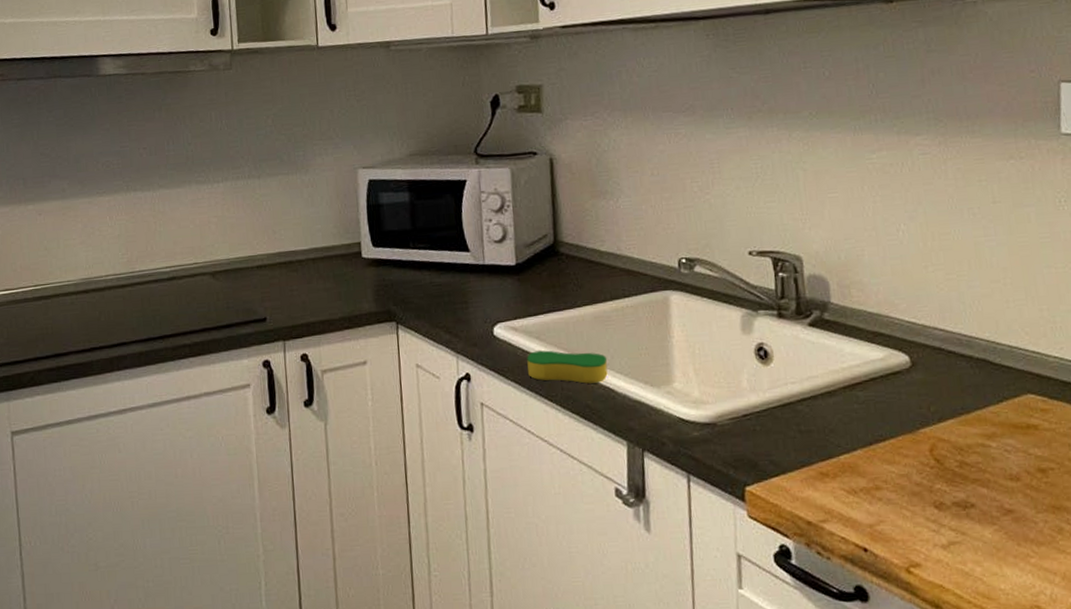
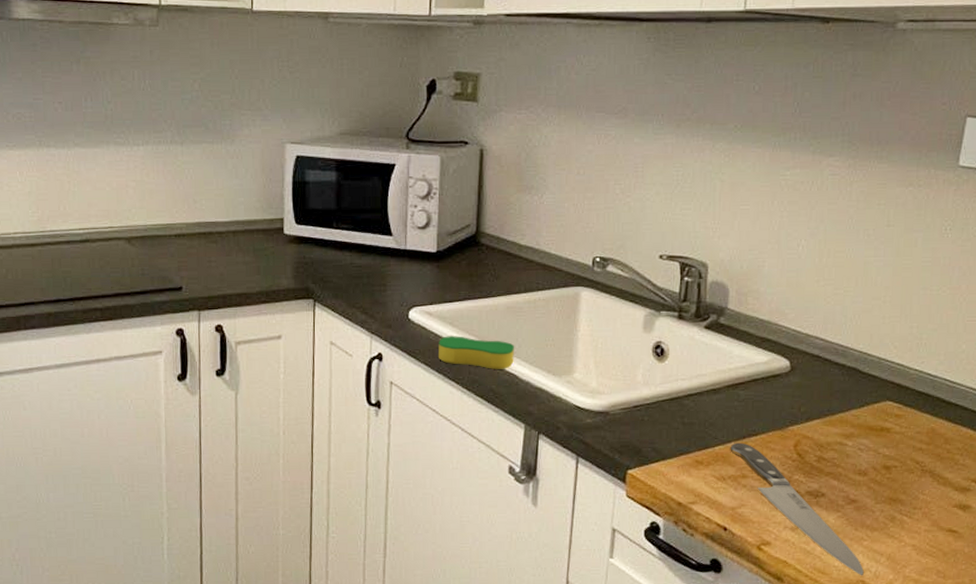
kitchen knife: none [856,449,1038,601] -> present [730,442,864,576]

